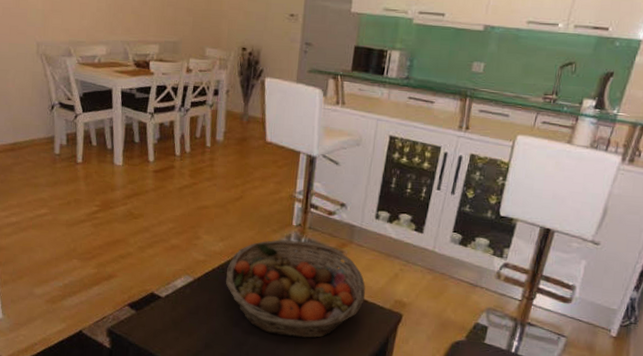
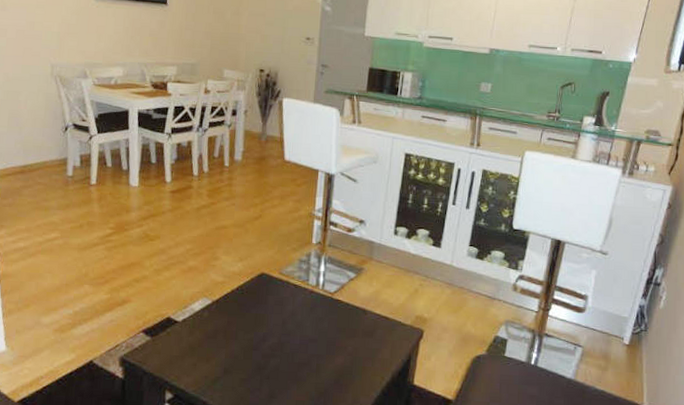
fruit basket: present [225,239,366,338] -> none [244,258,387,359]

